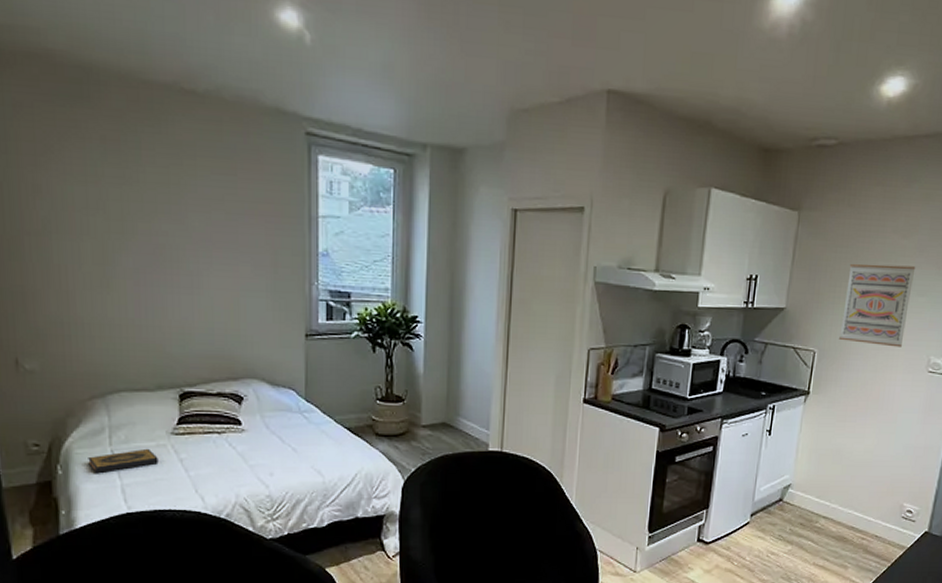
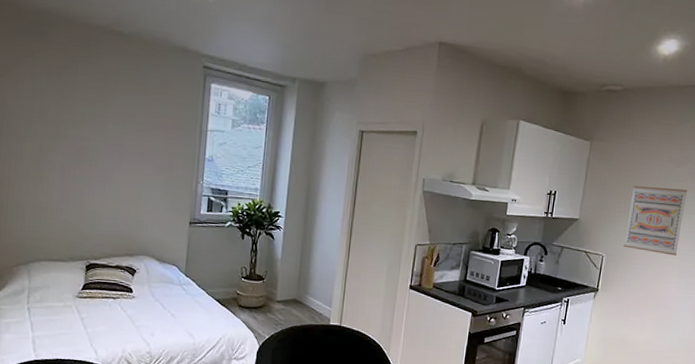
hardback book: present [88,448,159,474] -> none [9,307,64,327]

